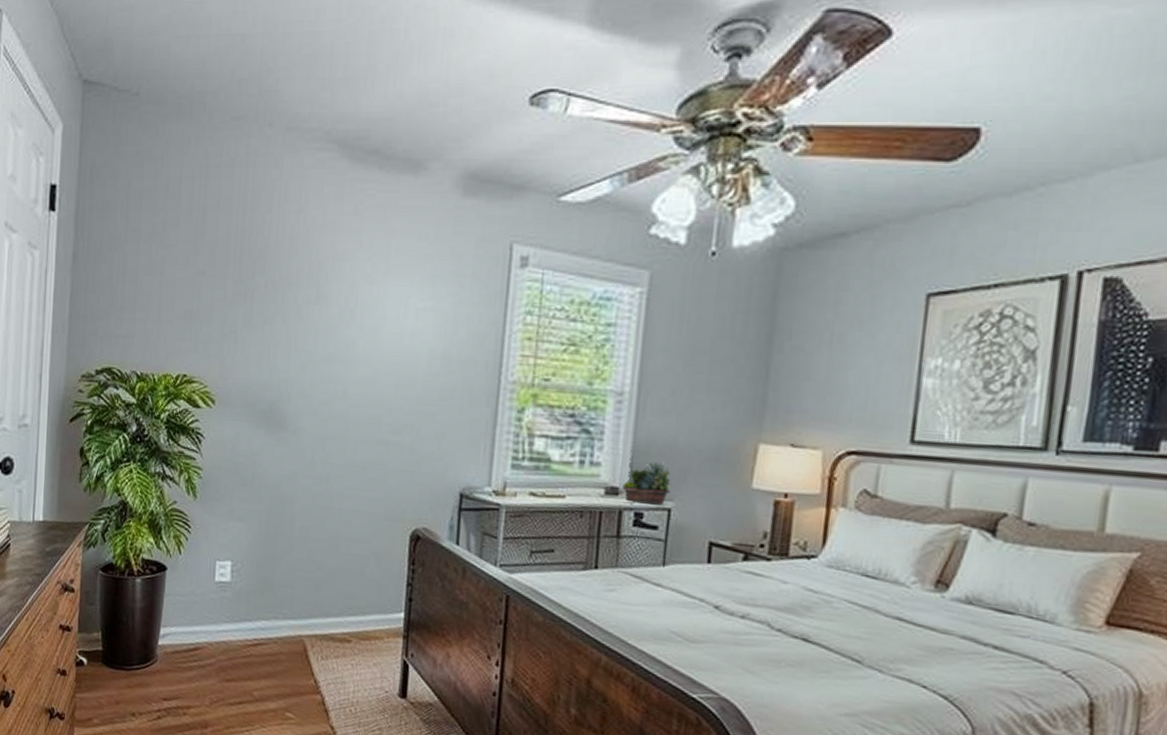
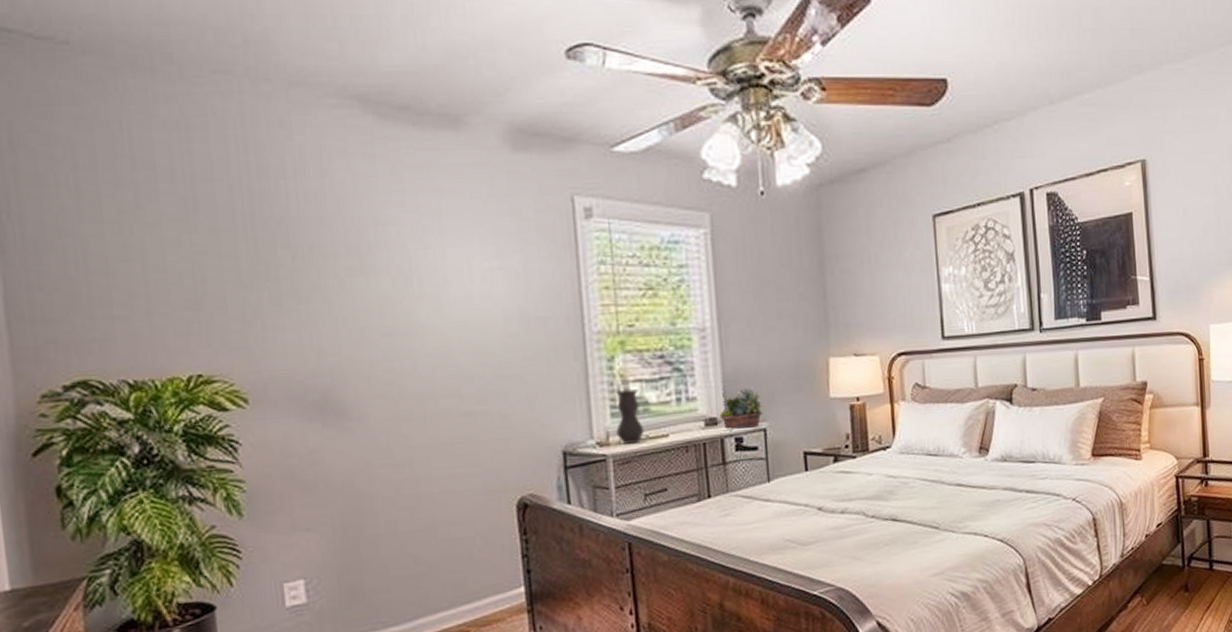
vase: none [512,443,544,499] -> present [614,389,644,444]

